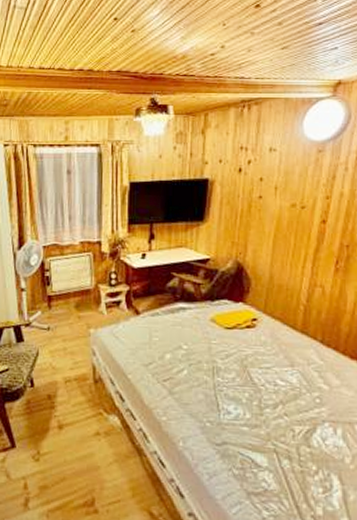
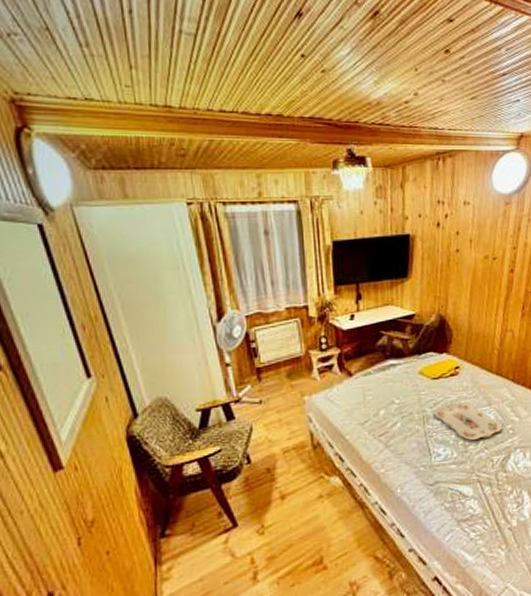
serving tray: none [225,357,307,403] -> present [433,401,502,440]

